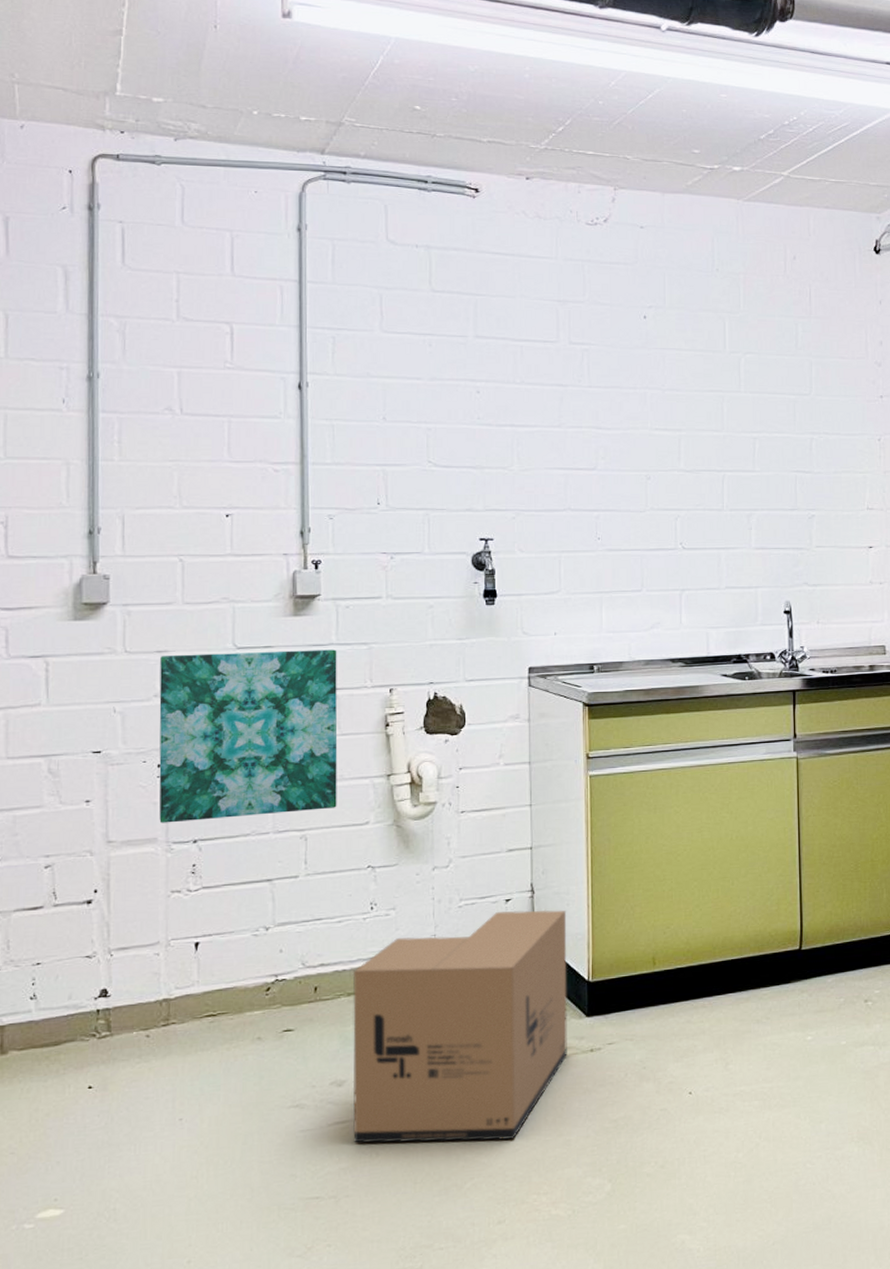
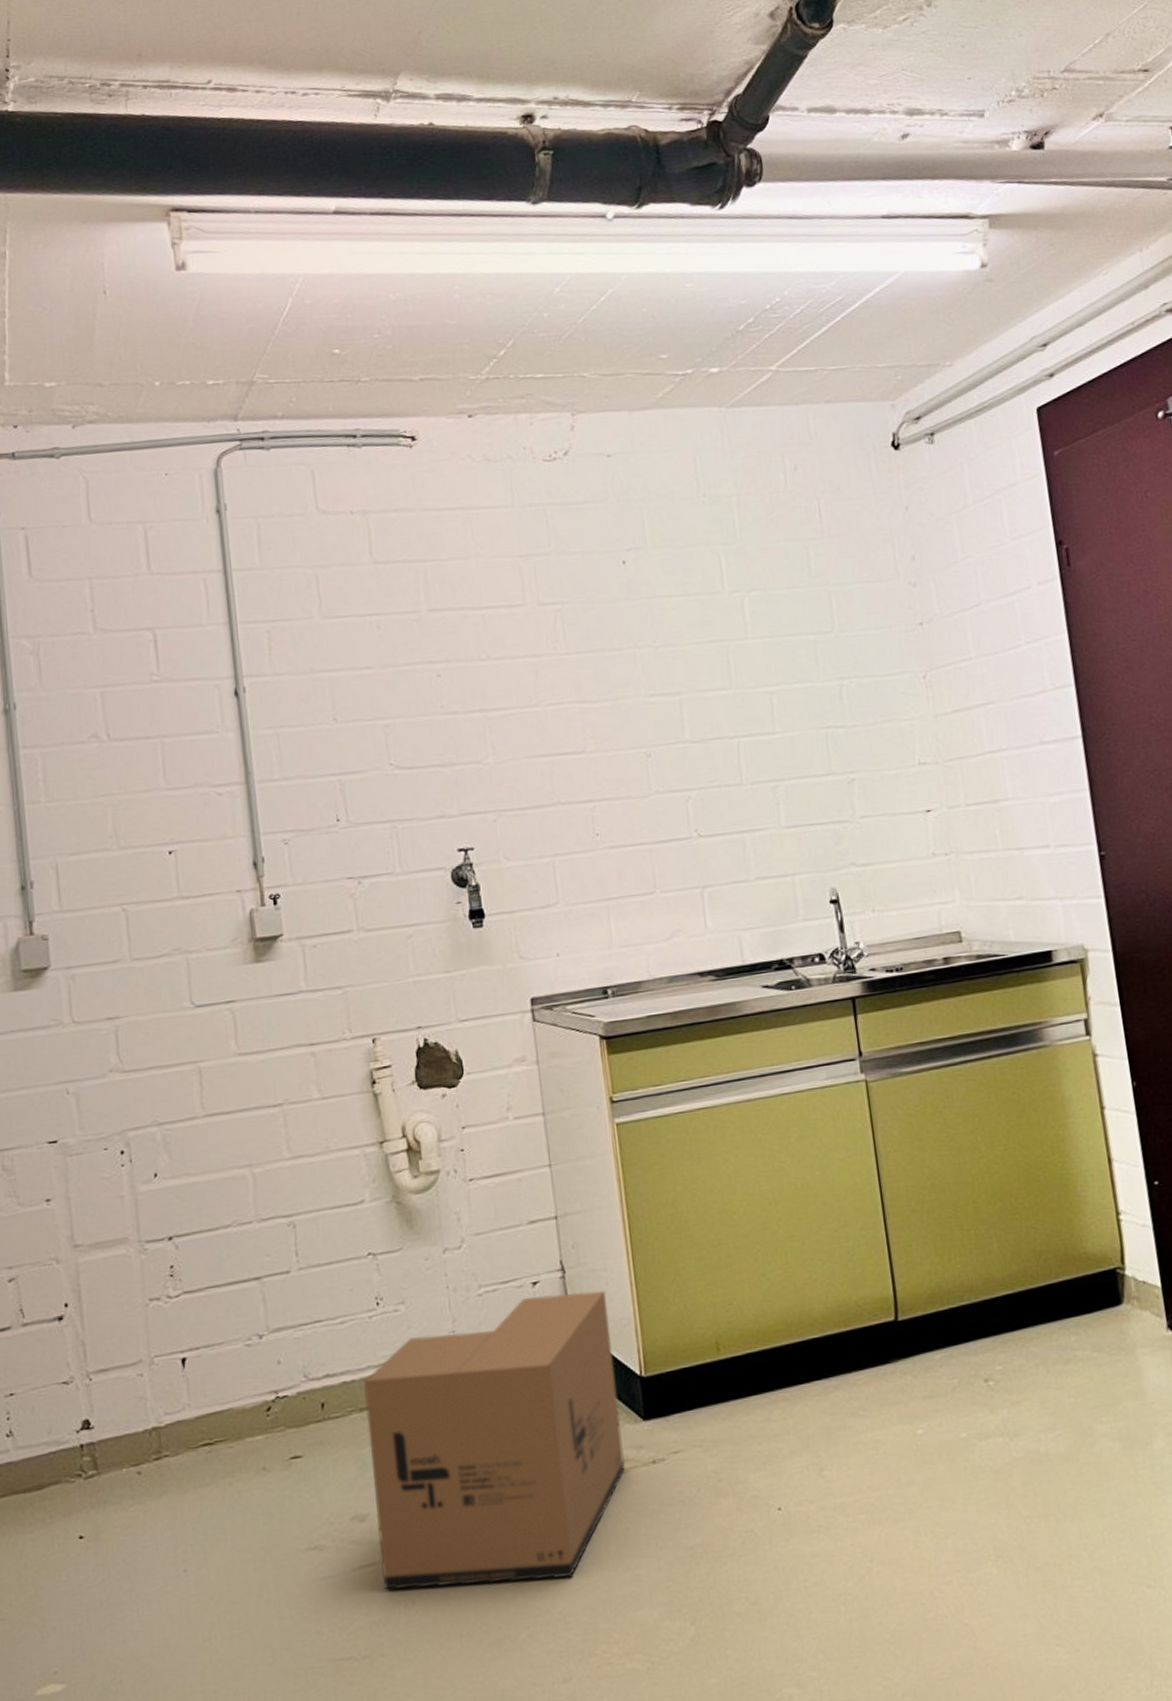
wall art: present [159,649,338,823] -> none [112,997,326,1220]

